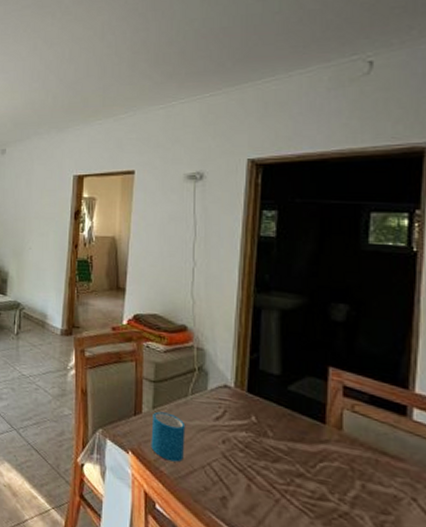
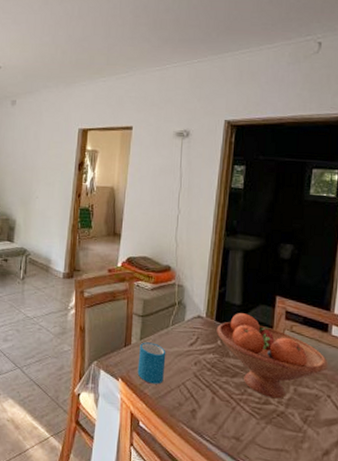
fruit bowl: none [249,384,410,496] -> present [216,313,328,399]

